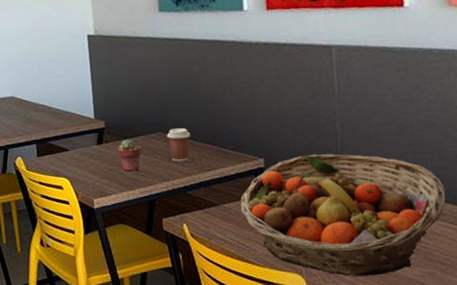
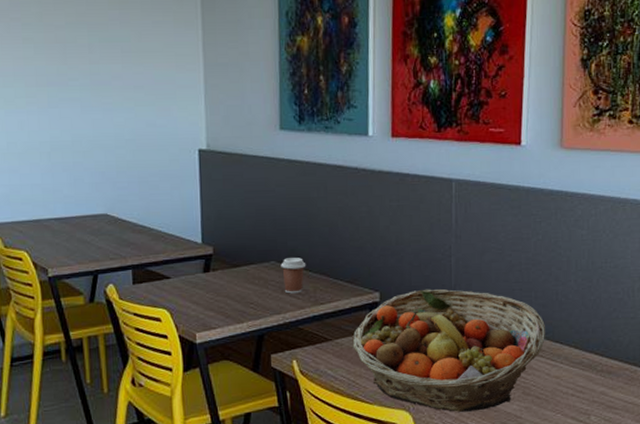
potted succulent: present [118,139,142,172] -> none [226,267,253,303]

